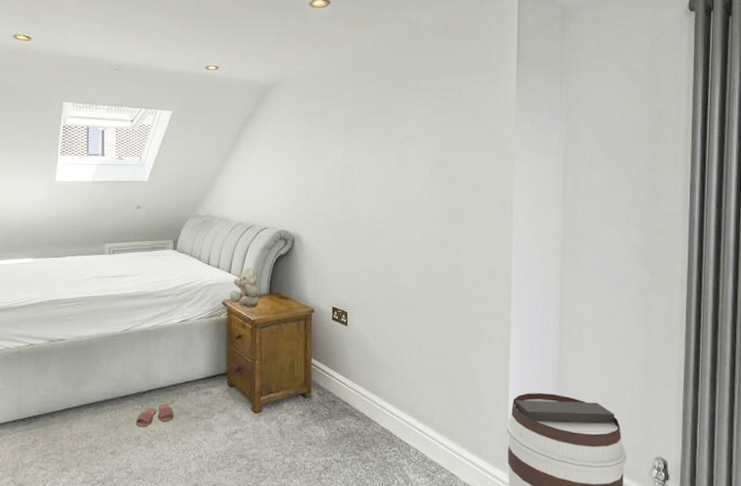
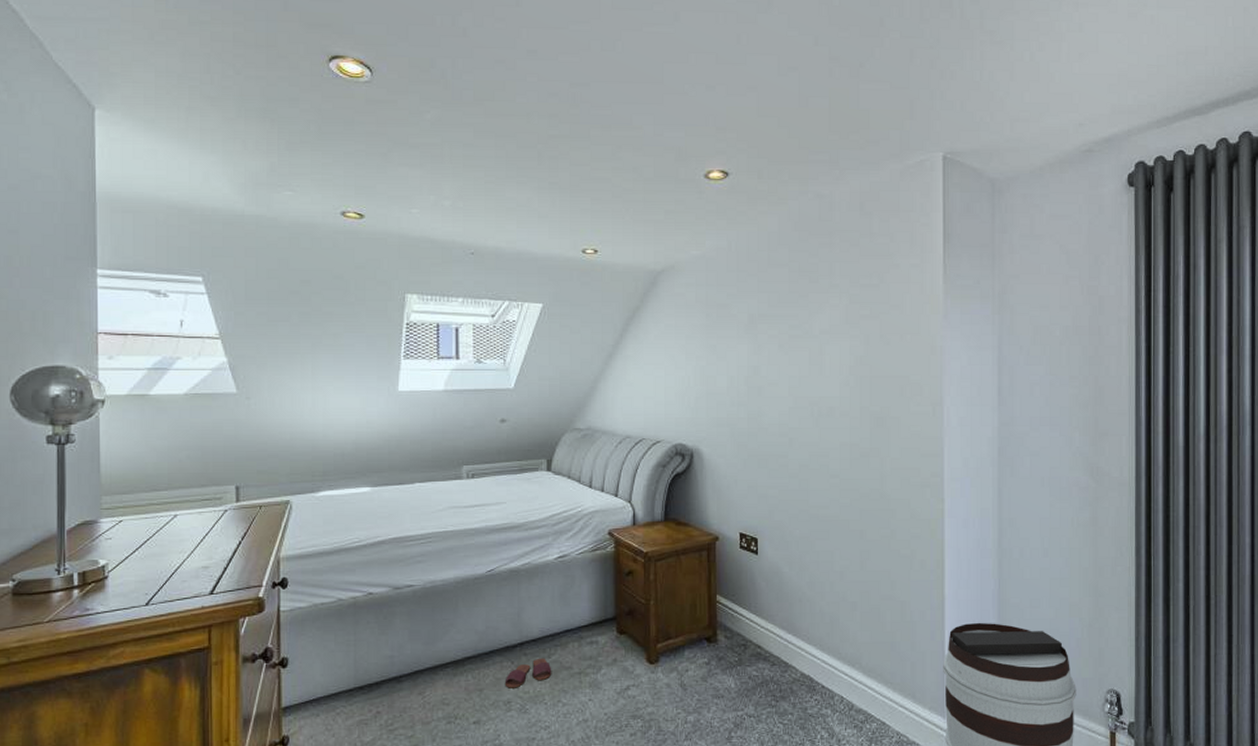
teddy bear: present [229,267,259,308] -> none [616,489,653,537]

